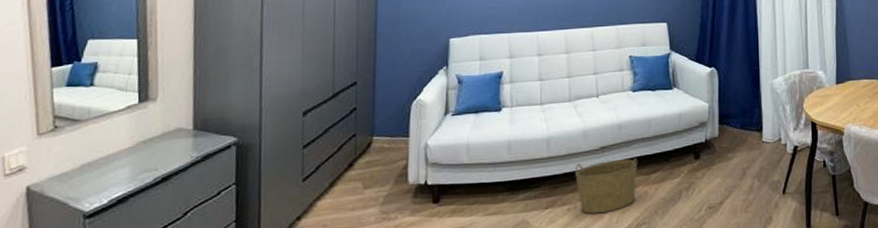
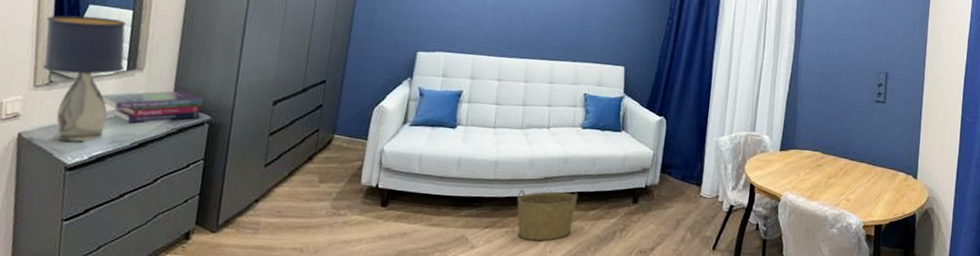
table lamp: none [42,51,135,188] -> present [42,15,126,142]
books: none [114,115,227,159] -> present [101,91,204,124]

